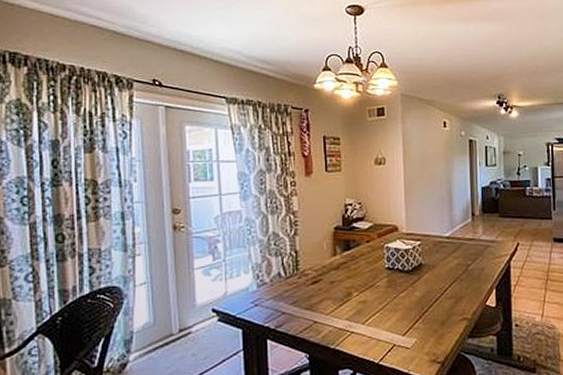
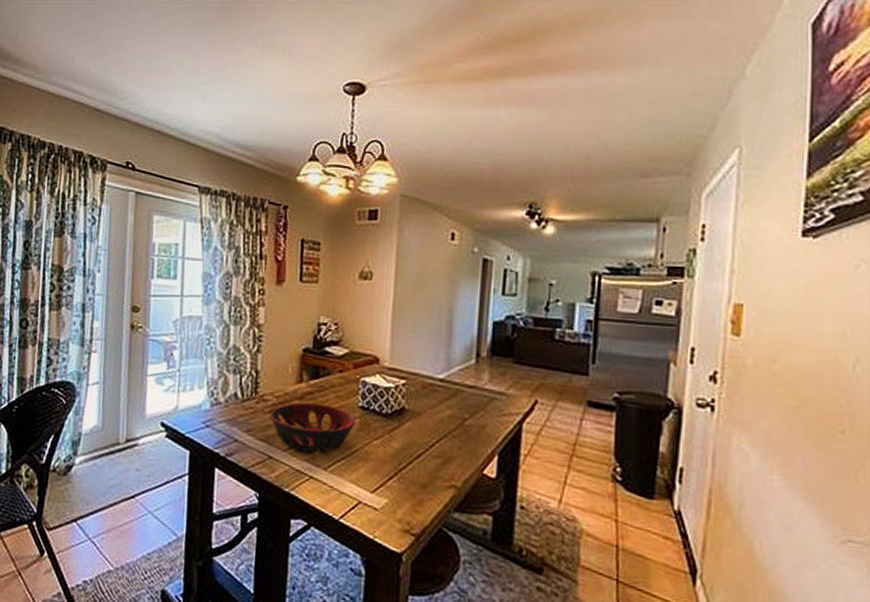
decorative bowl: none [311,270,385,313] -> present [269,402,357,453]

